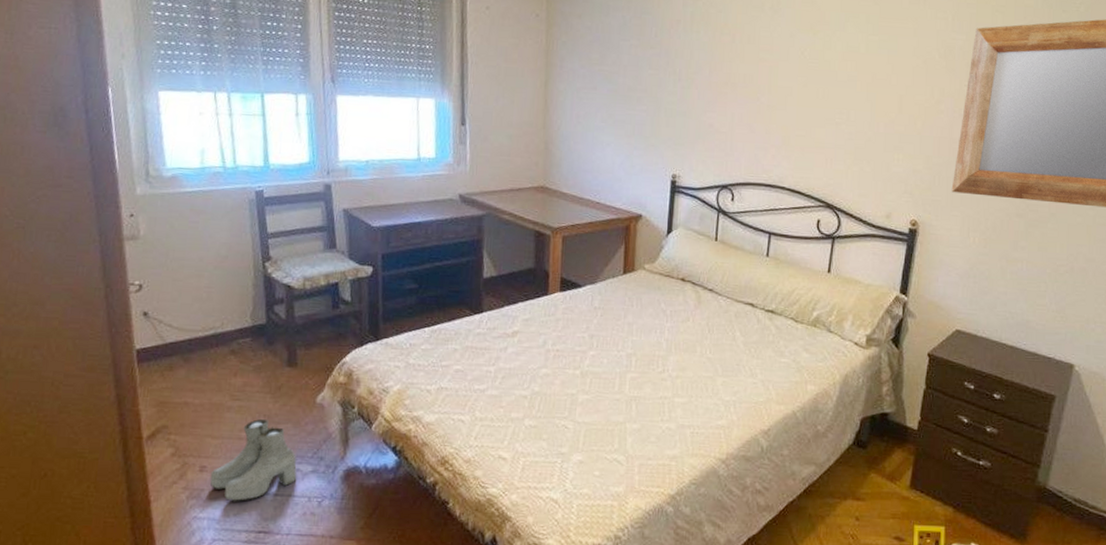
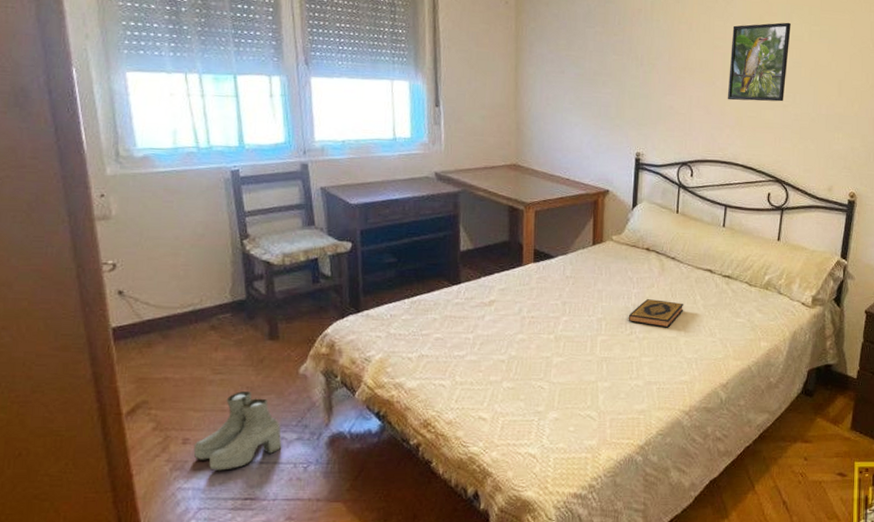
hardback book: none [660,334,722,367] -> present [628,299,684,328]
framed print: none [773,32,845,119] -> present [727,22,791,102]

